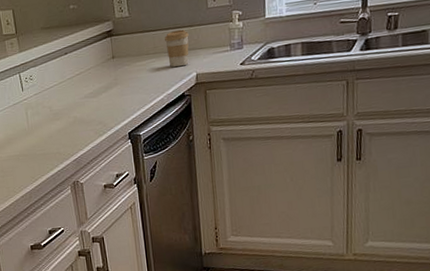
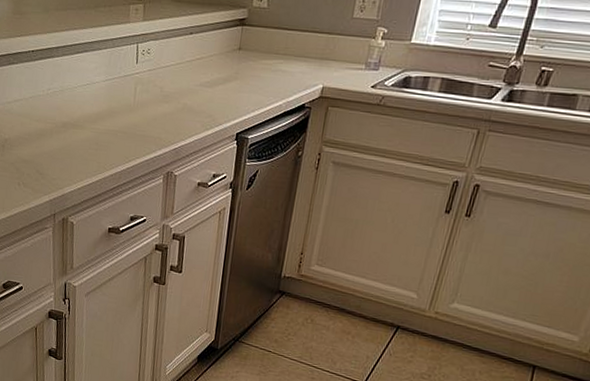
coffee cup: present [165,29,189,67] -> none [297,34,326,75]

